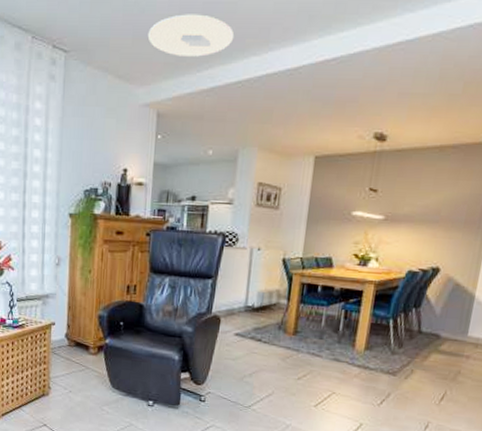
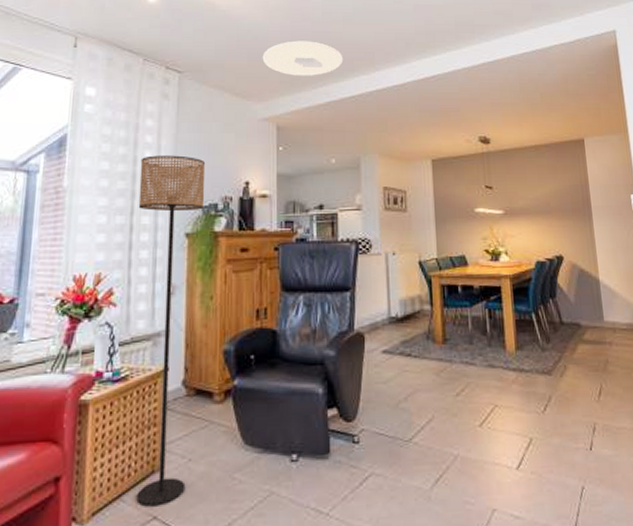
floor lamp: none [29,138,88,418] -> present [136,155,206,507]

